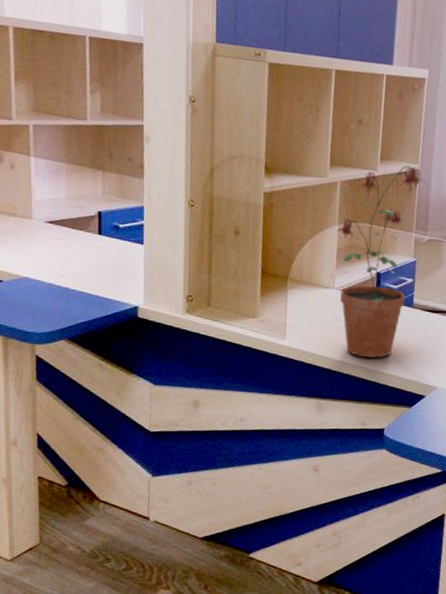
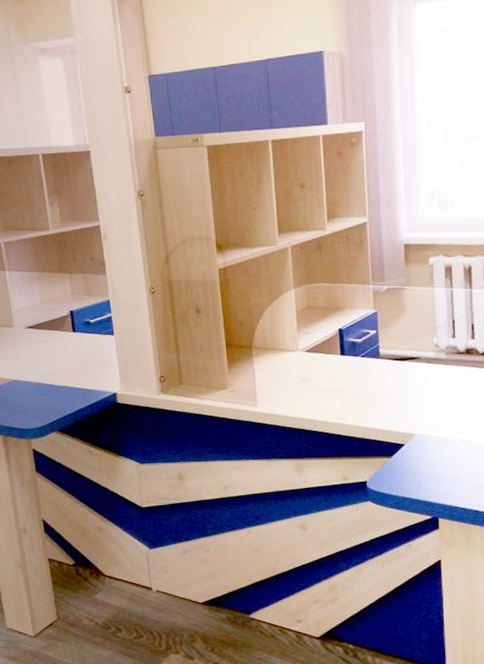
potted plant: present [336,165,426,358] -> none [293,219,377,413]

